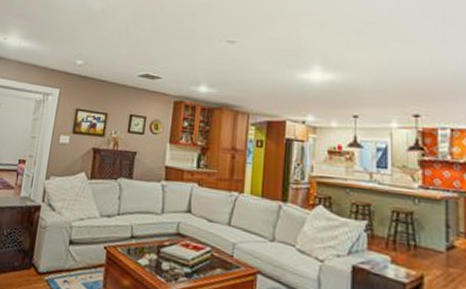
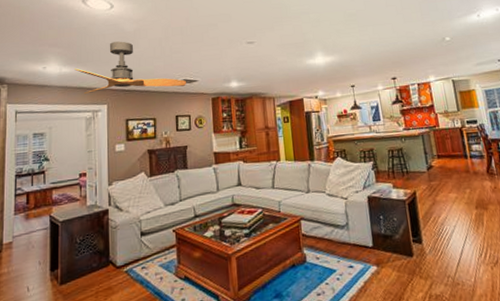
ceiling fan: none [34,20,149,82] -> present [75,41,187,94]

